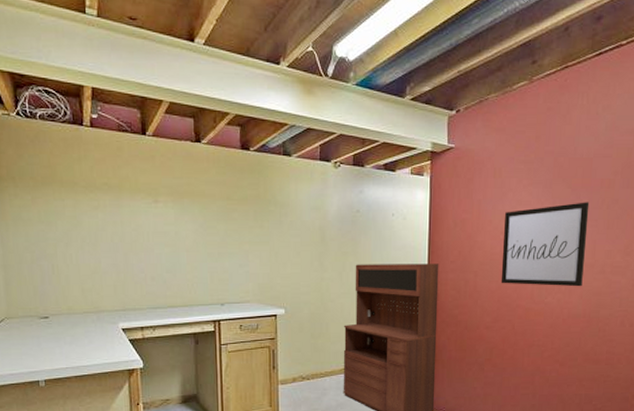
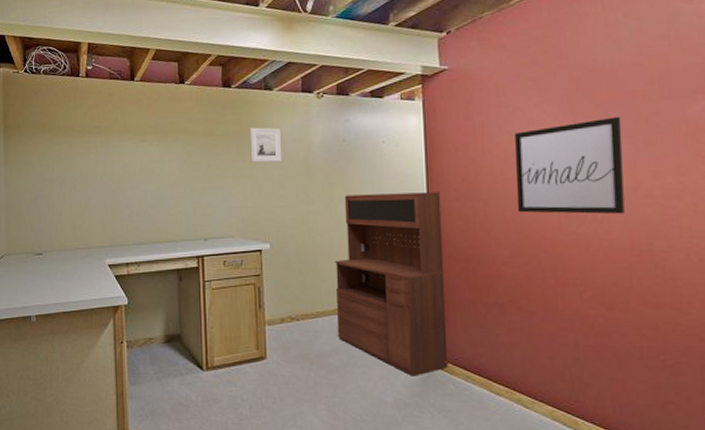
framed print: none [267,194,299,230] -> present [249,127,283,163]

